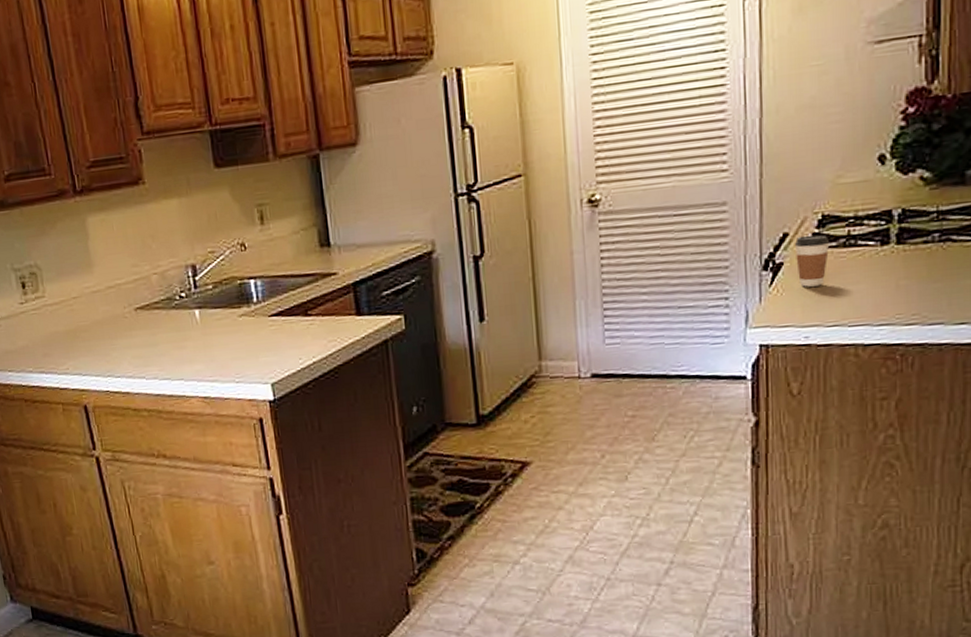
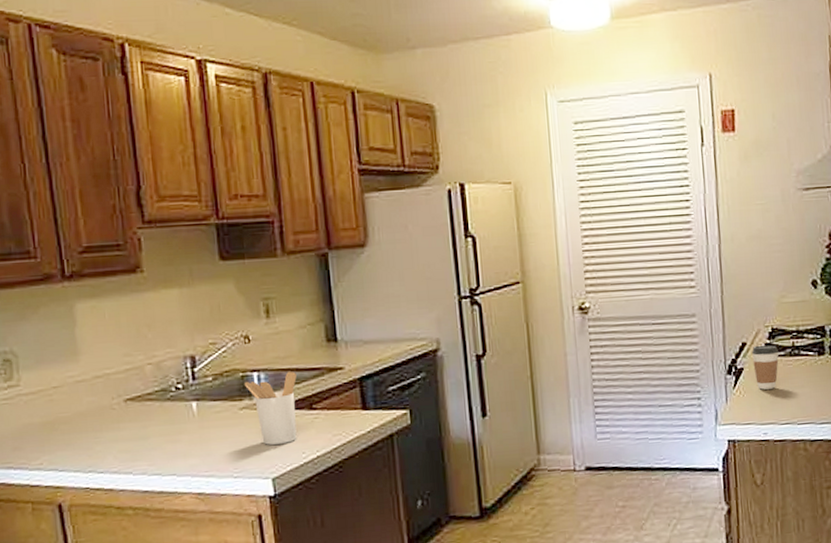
utensil holder: none [243,277,294,351] -> present [245,371,297,445]

